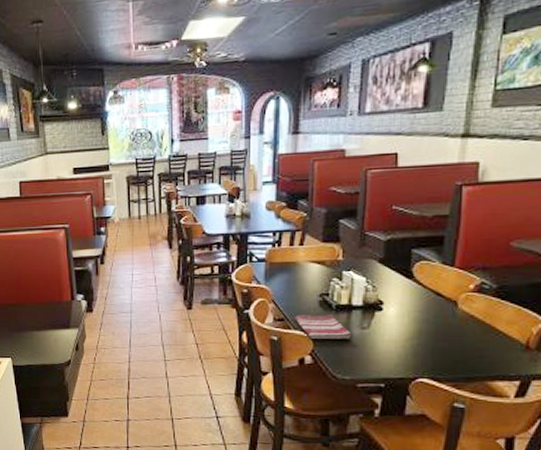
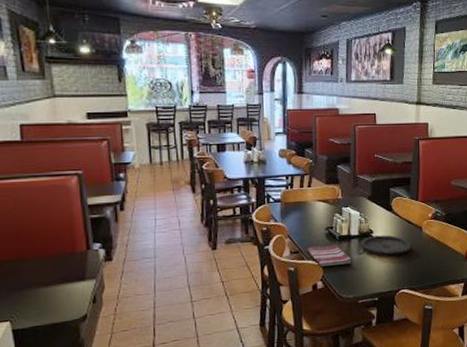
plate: none [365,308,439,333] -> present [361,235,412,255]

